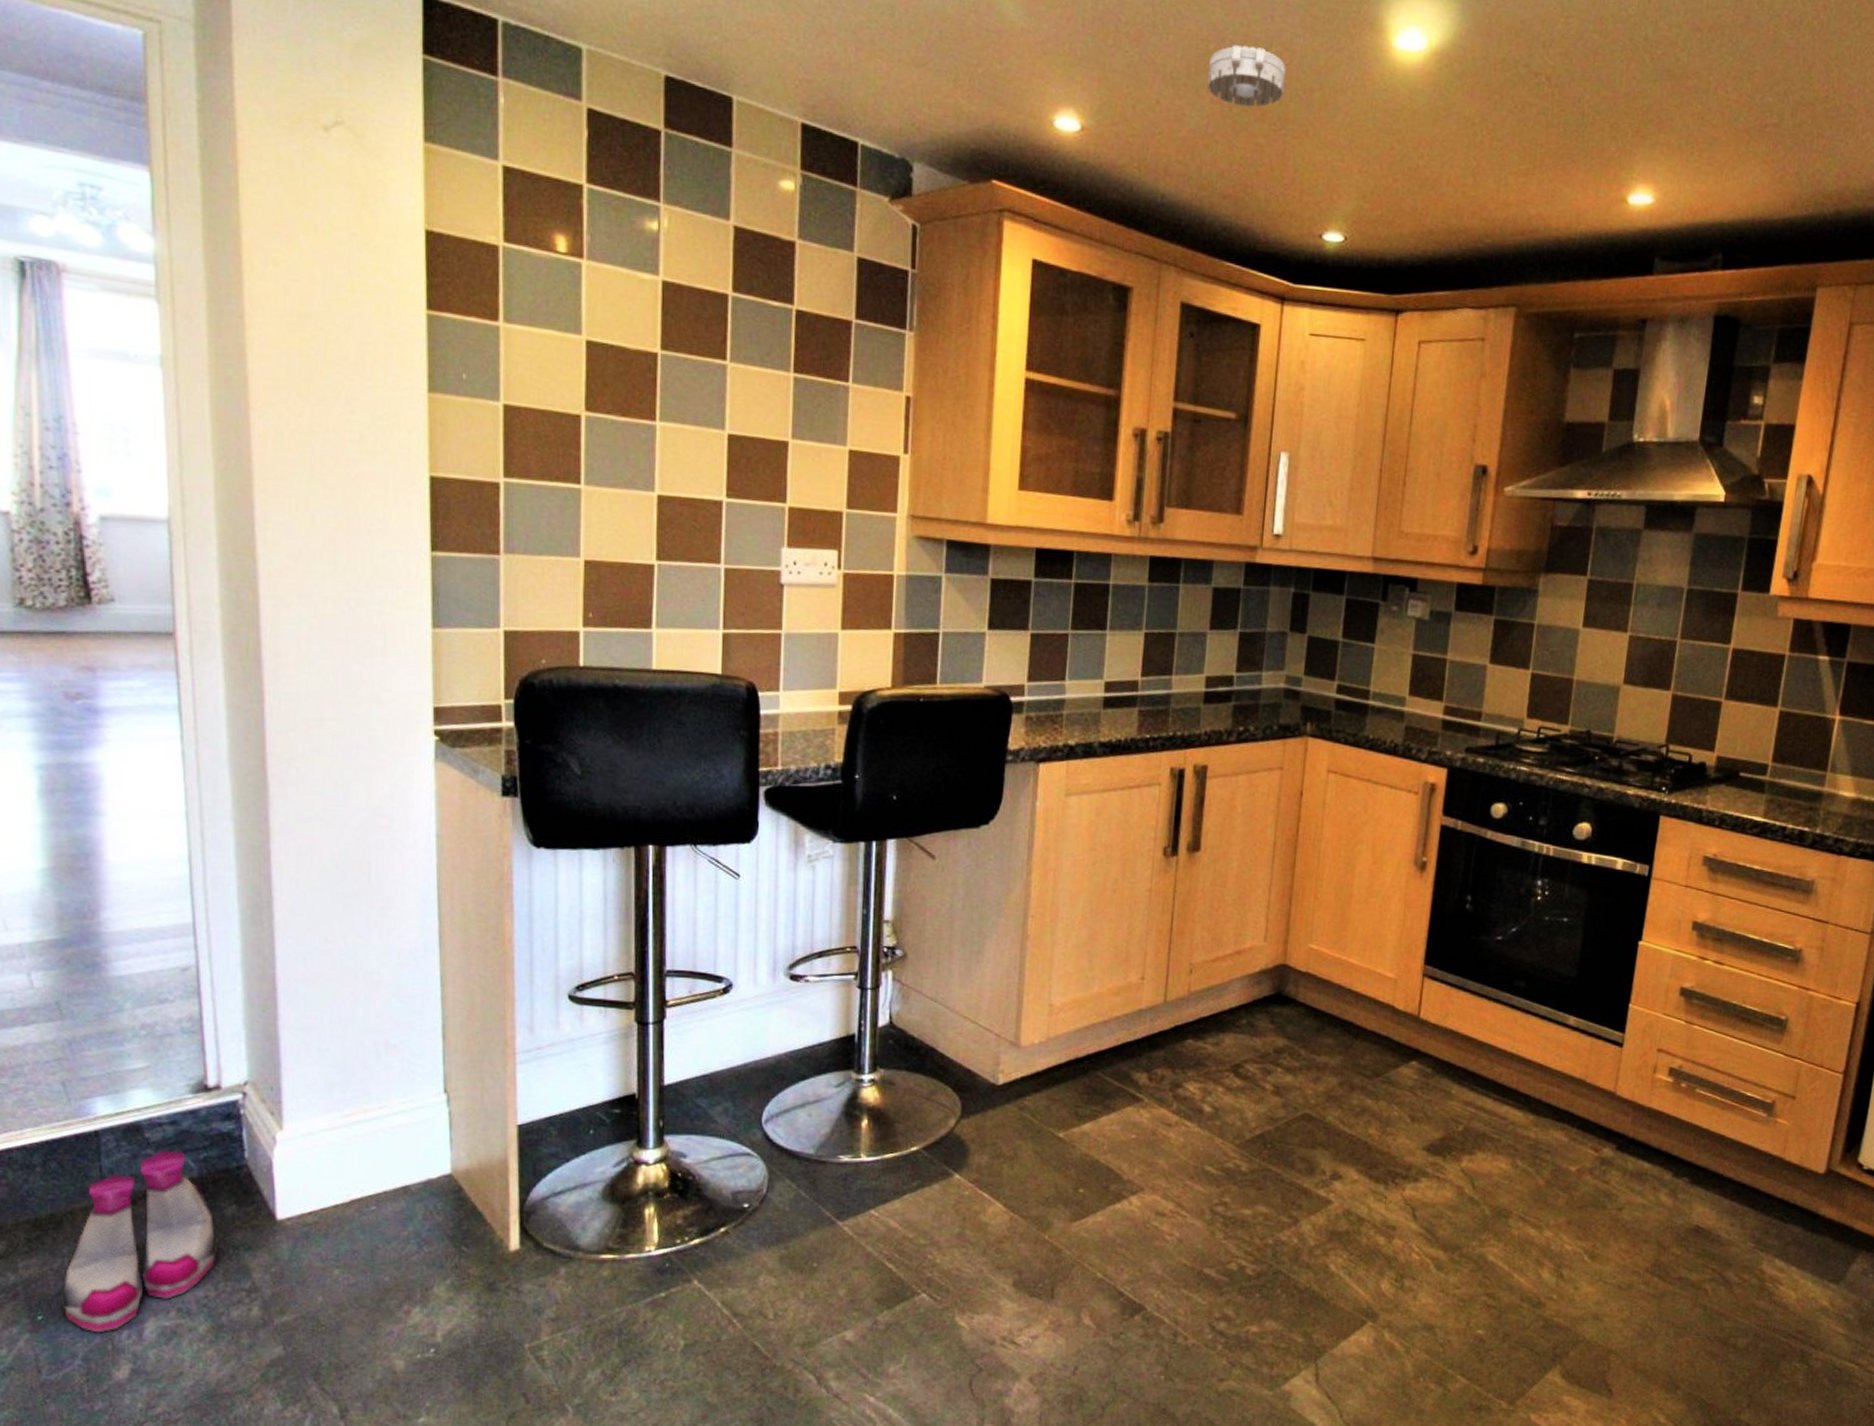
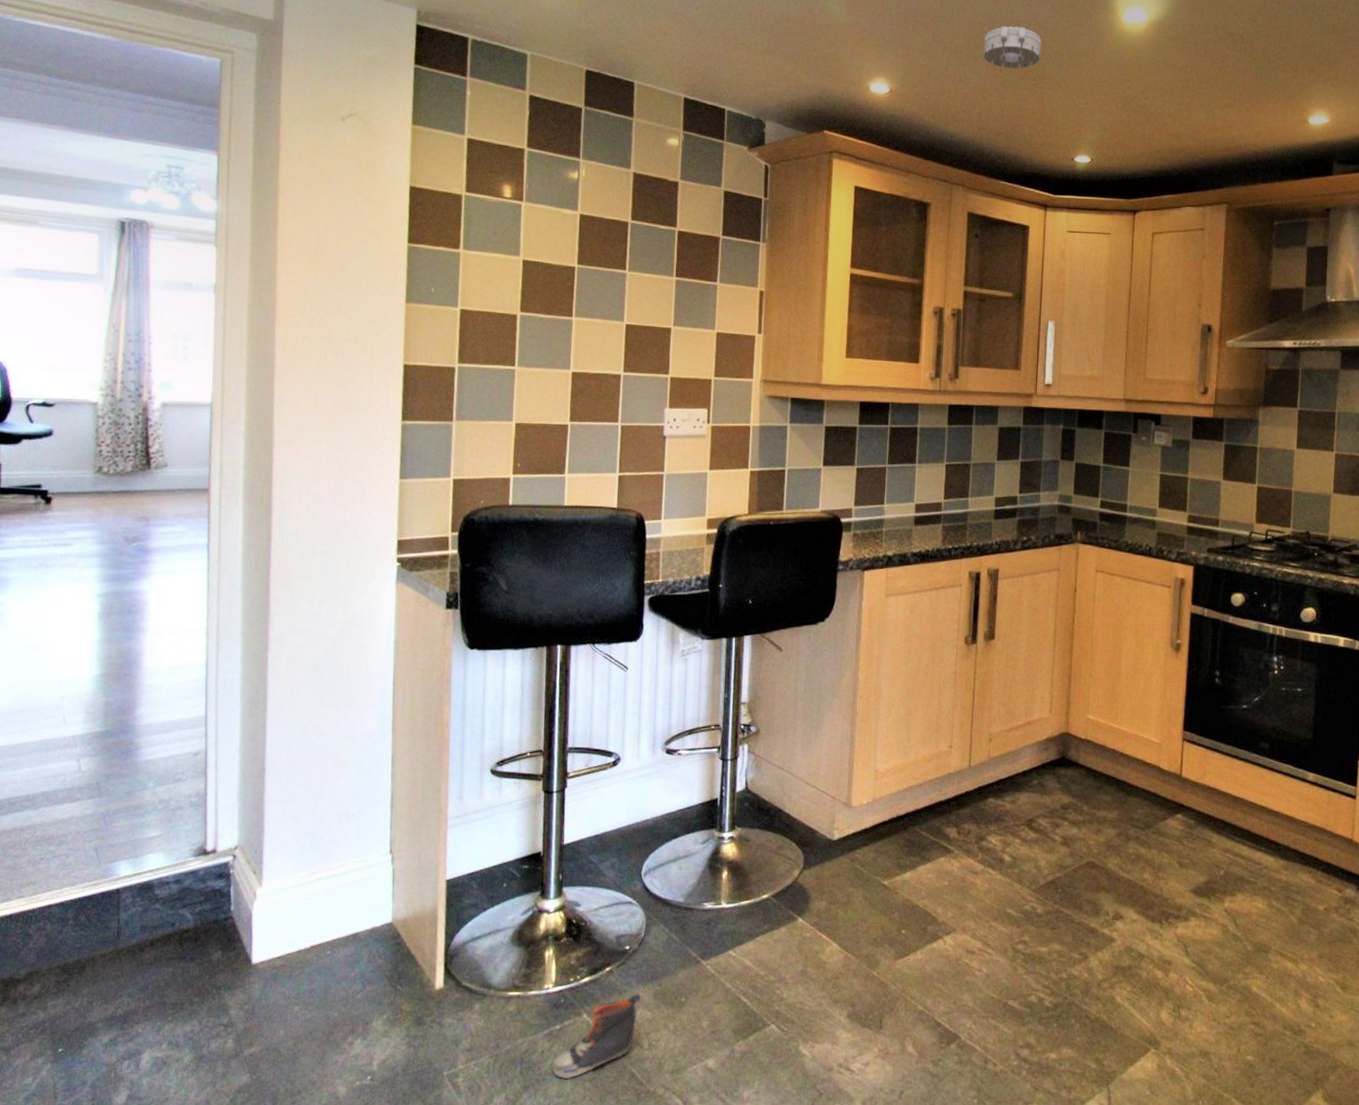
boots: present [61,1150,217,1333] -> none [78,904,204,1064]
shoe: none [657,1258,763,1353] -> present [552,994,641,1080]

